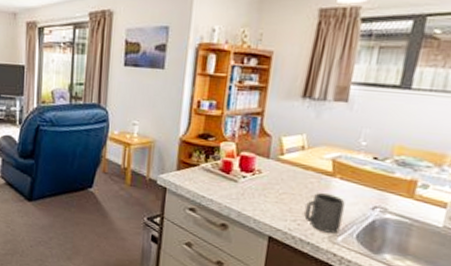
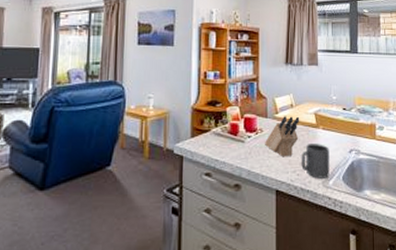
knife block: none [262,159,312,204] -> present [265,116,300,156]

